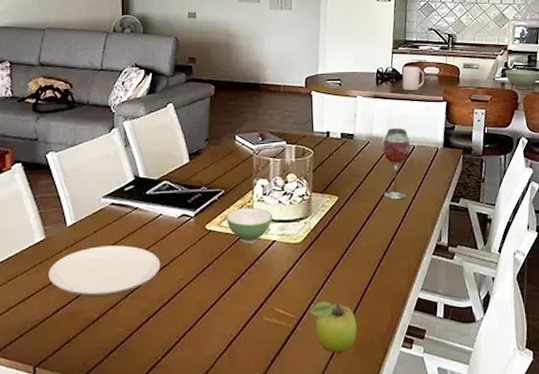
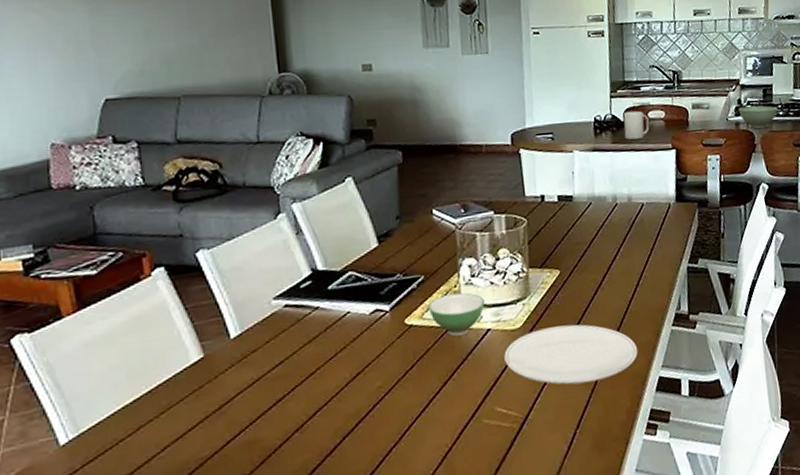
plate: present [48,245,161,296] -> none [212,354,354,422]
plate: none [285,244,401,296] -> present [504,324,638,385]
fruit: present [309,301,357,353] -> none [536,392,593,452]
wineglass: present [382,128,411,200] -> none [607,183,639,268]

